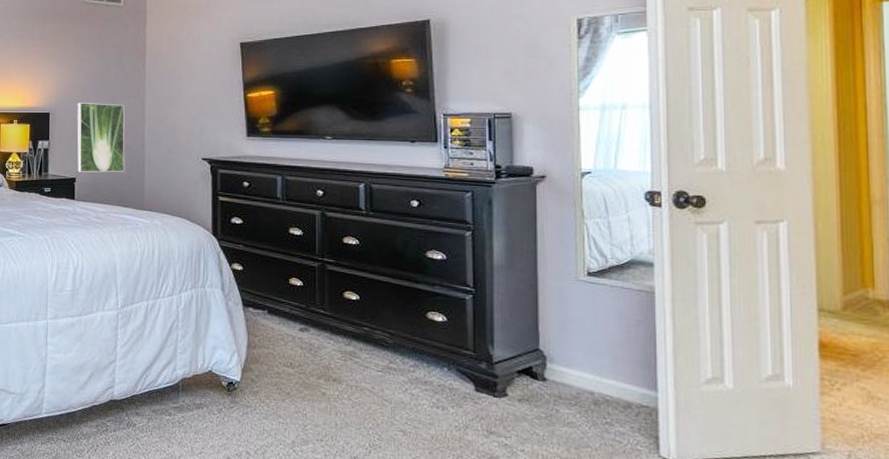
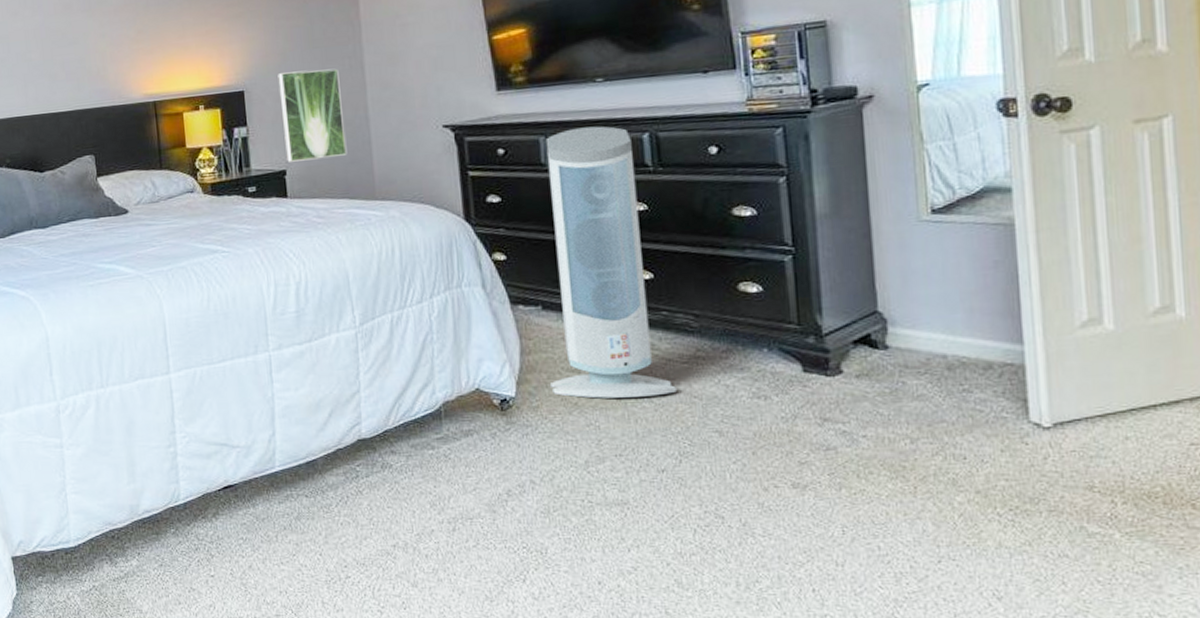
air purifier: none [269,173,371,396] -> present [545,126,676,399]

